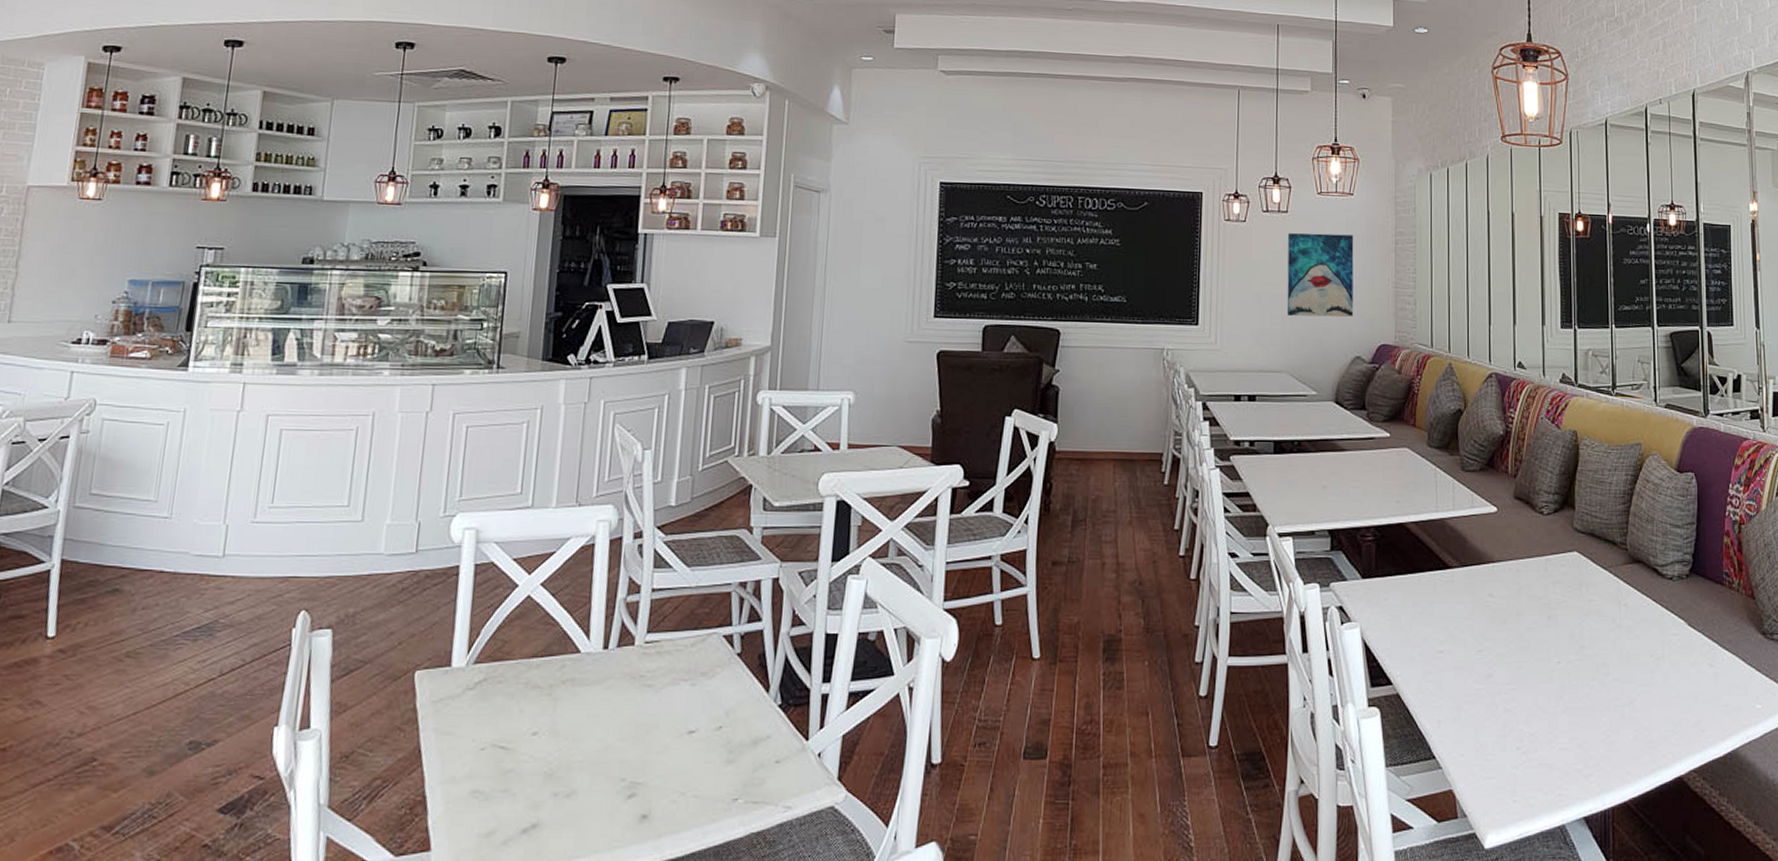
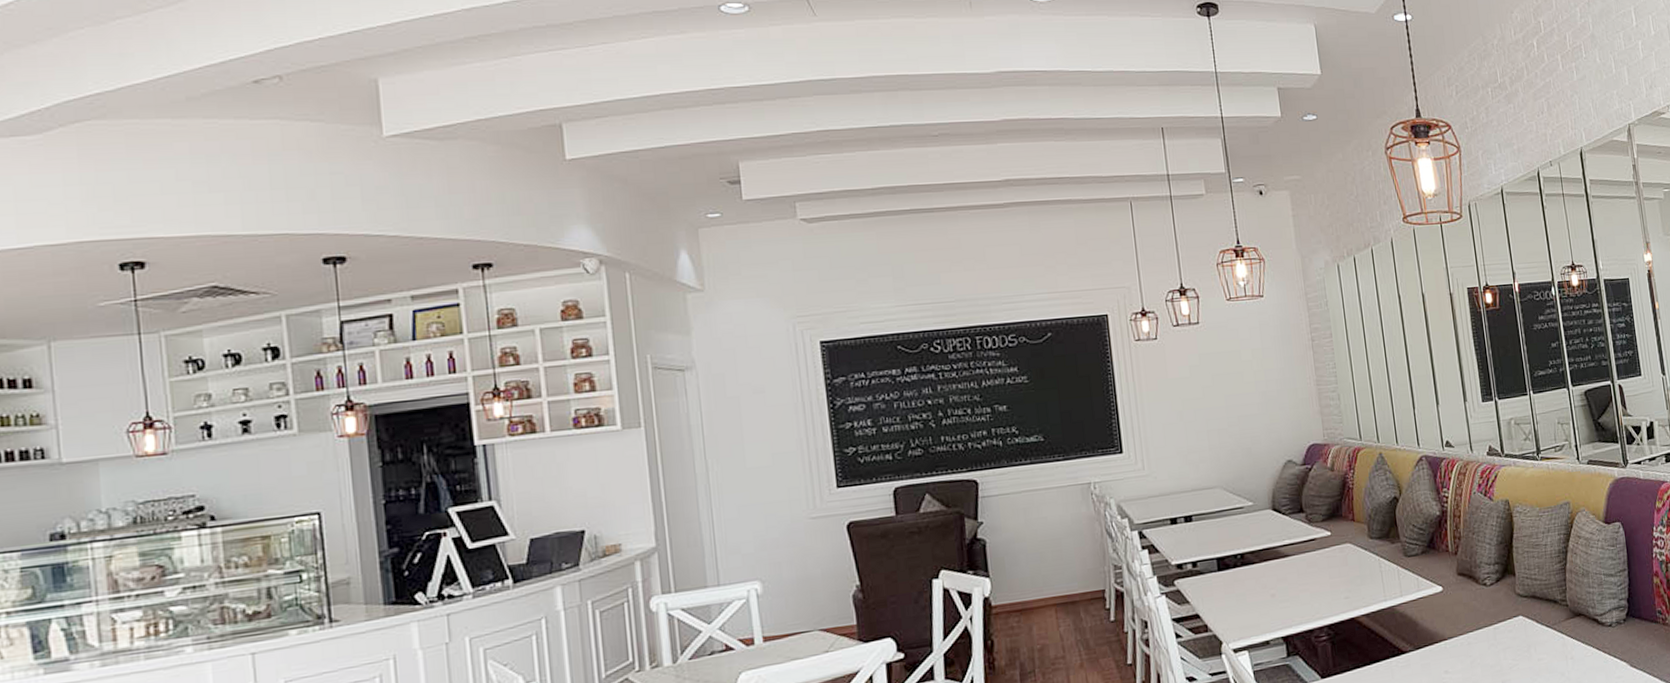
wall art: present [1286,233,1354,318] -> none [1201,338,1280,430]

